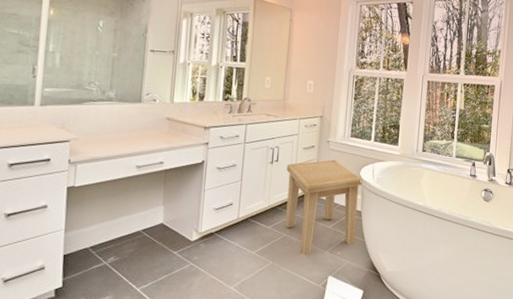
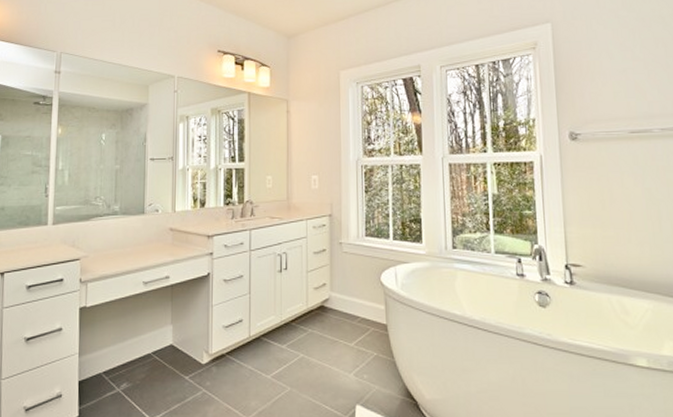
side table: present [285,159,363,255] -> none [298,264,385,379]

